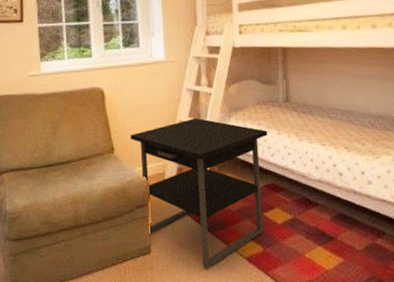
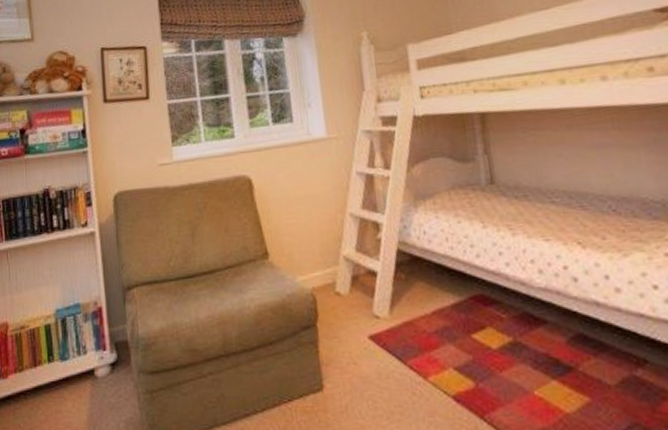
nightstand: present [130,117,268,270] -> none [287,209,473,412]

